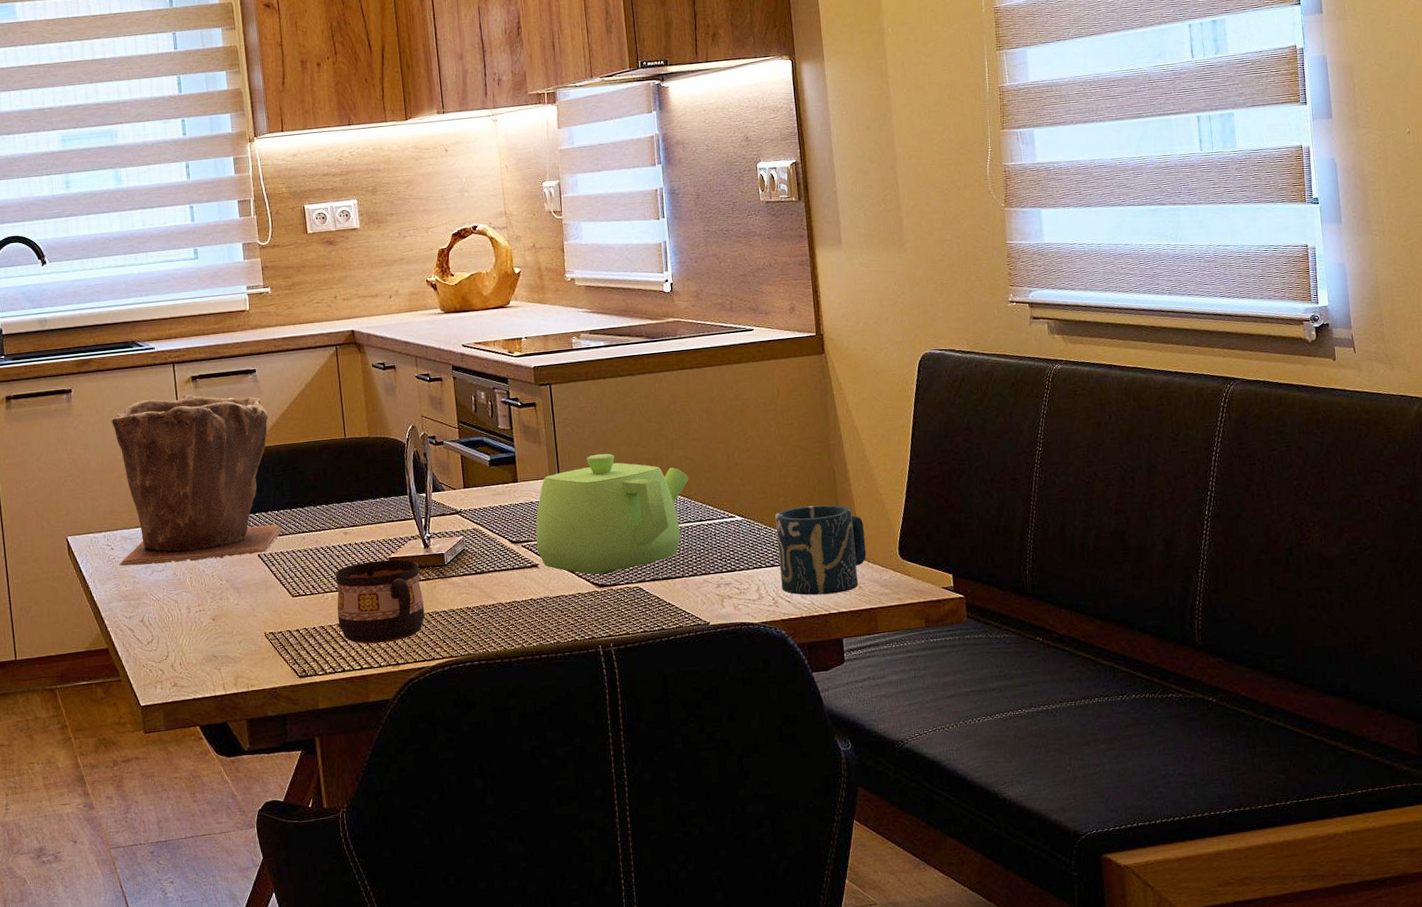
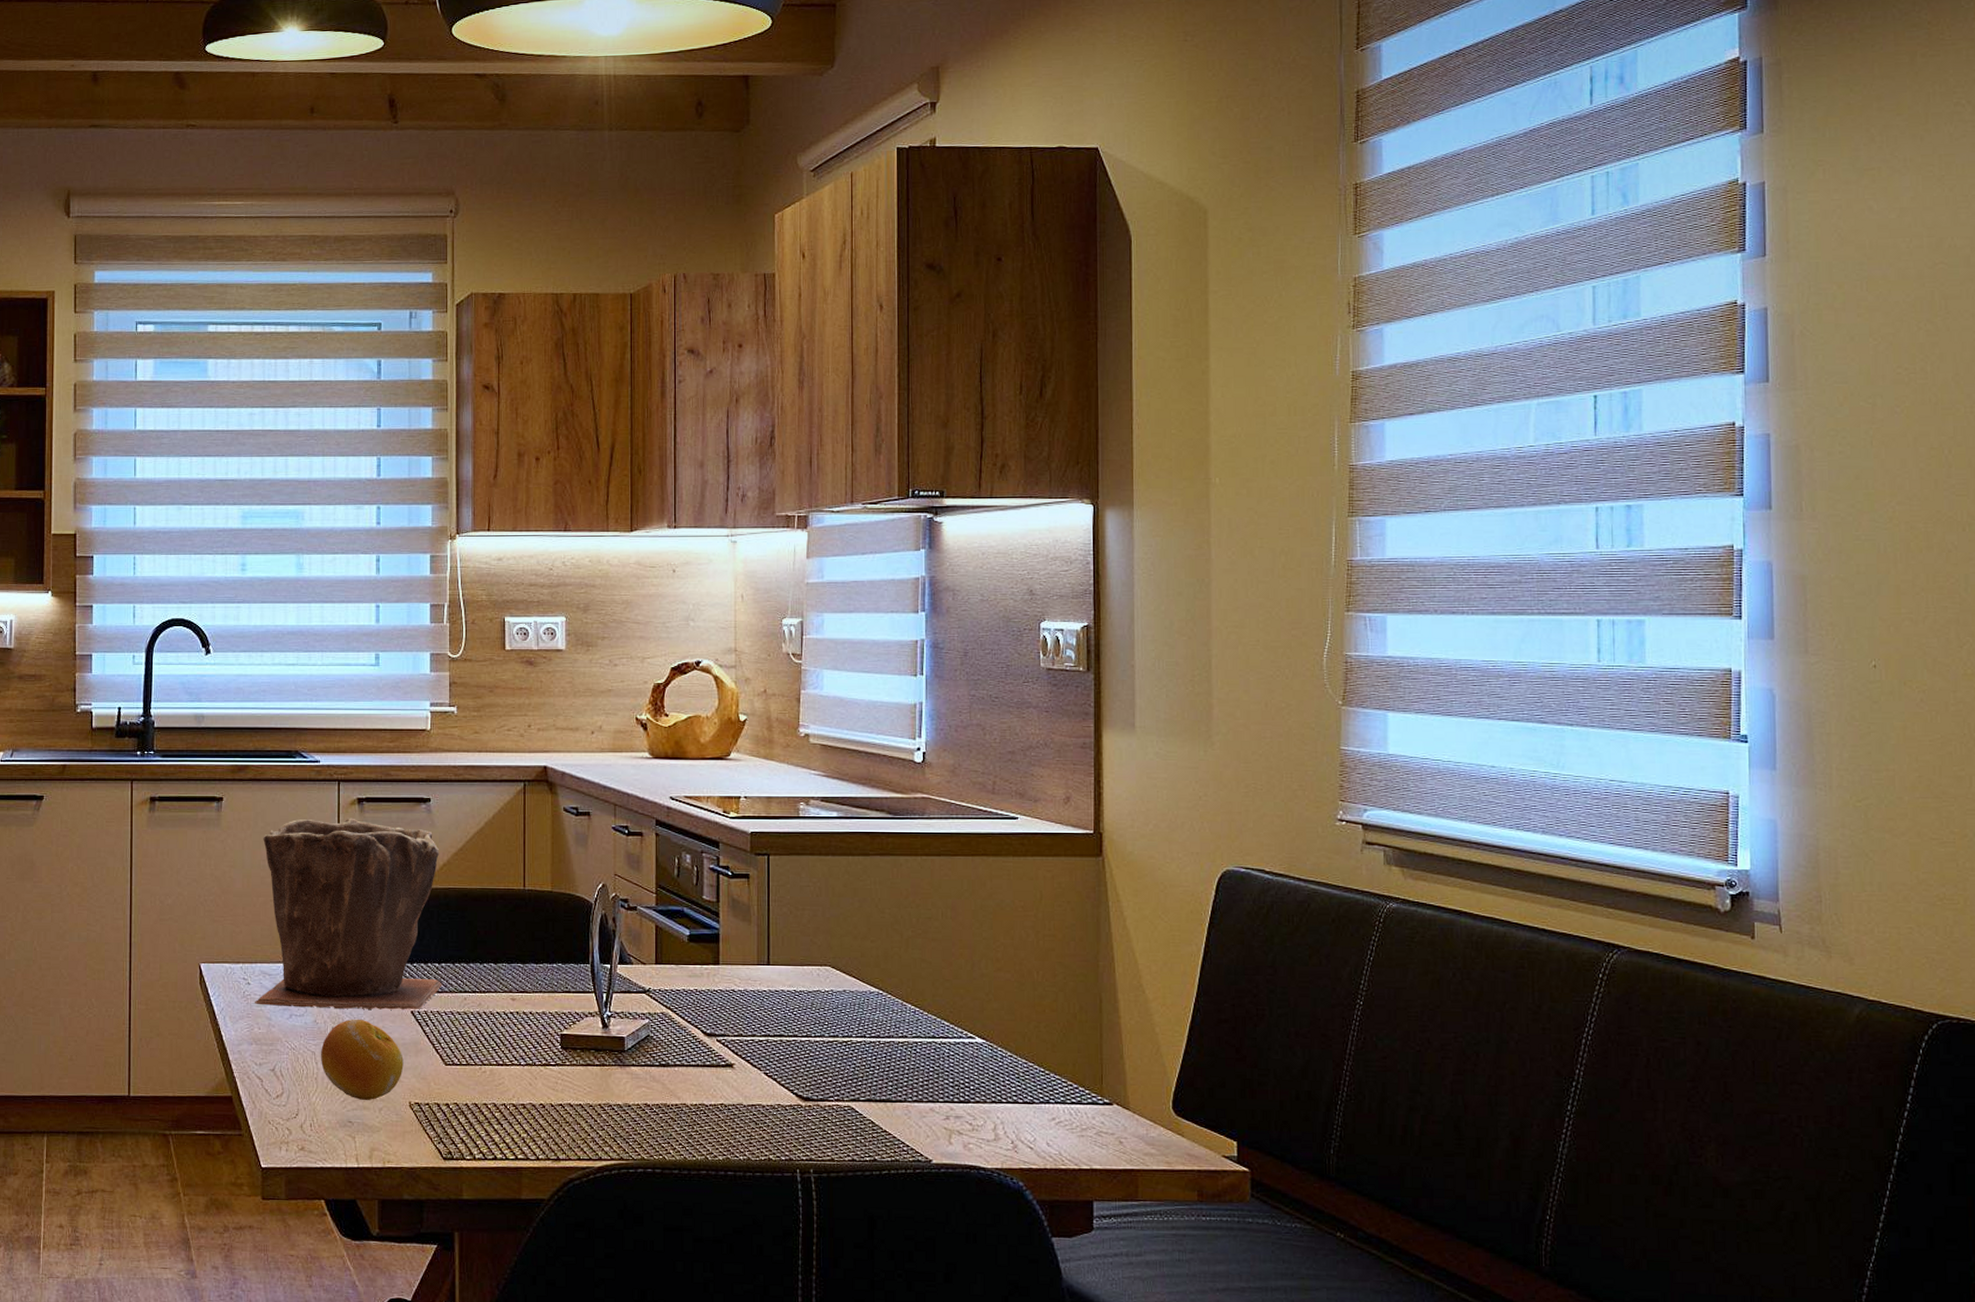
fruit: none [182,567,257,637] -> present [321,1019,404,1100]
cup: present [335,559,425,644] -> none [494,1035,595,1133]
teapot: present [536,453,689,575] -> none [734,943,923,1086]
cup: present [774,505,867,596] -> none [1023,1036,1132,1146]

